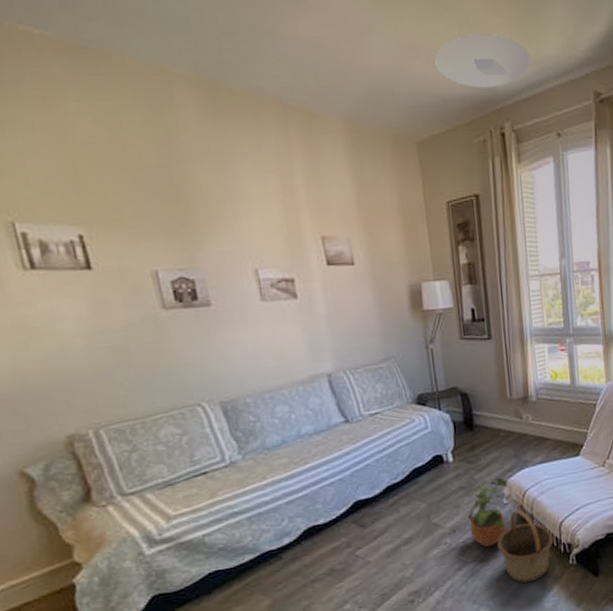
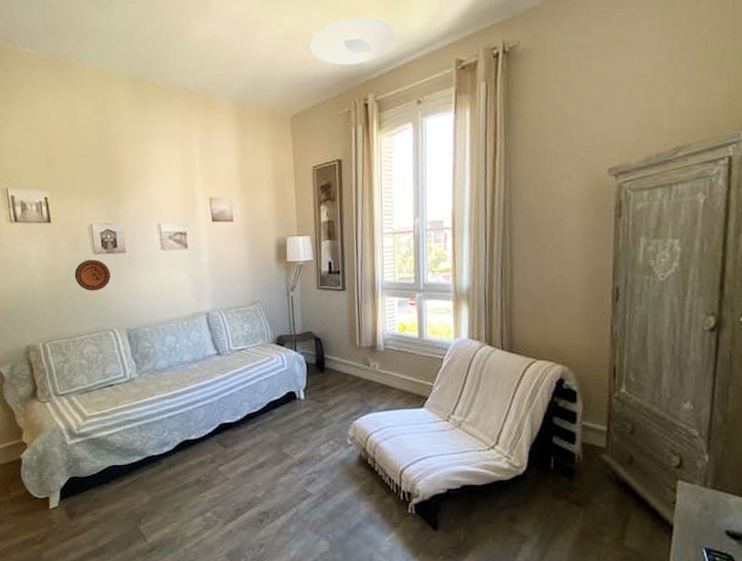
decorative plate: none [136,316,192,358] -> present [74,259,111,291]
potted plant: present [466,477,509,547] -> none [314,418,353,482]
basket: present [497,510,554,584] -> none [339,452,394,524]

